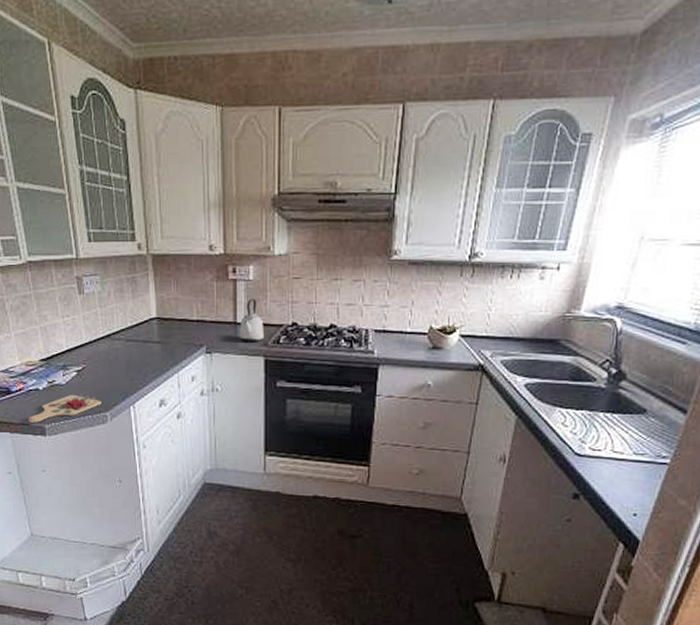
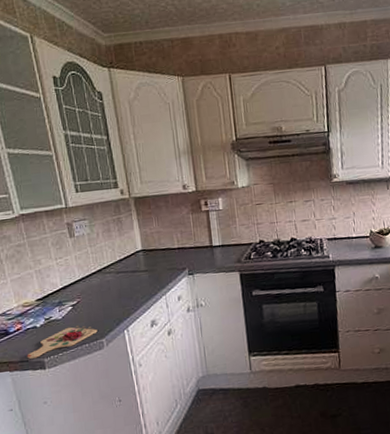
kettle: present [239,298,264,343] -> none [215,224,237,262]

